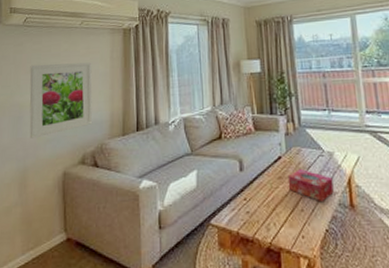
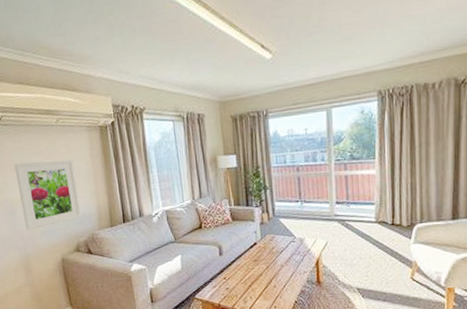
tissue box: present [287,169,334,203] -> none [262,253,303,280]

